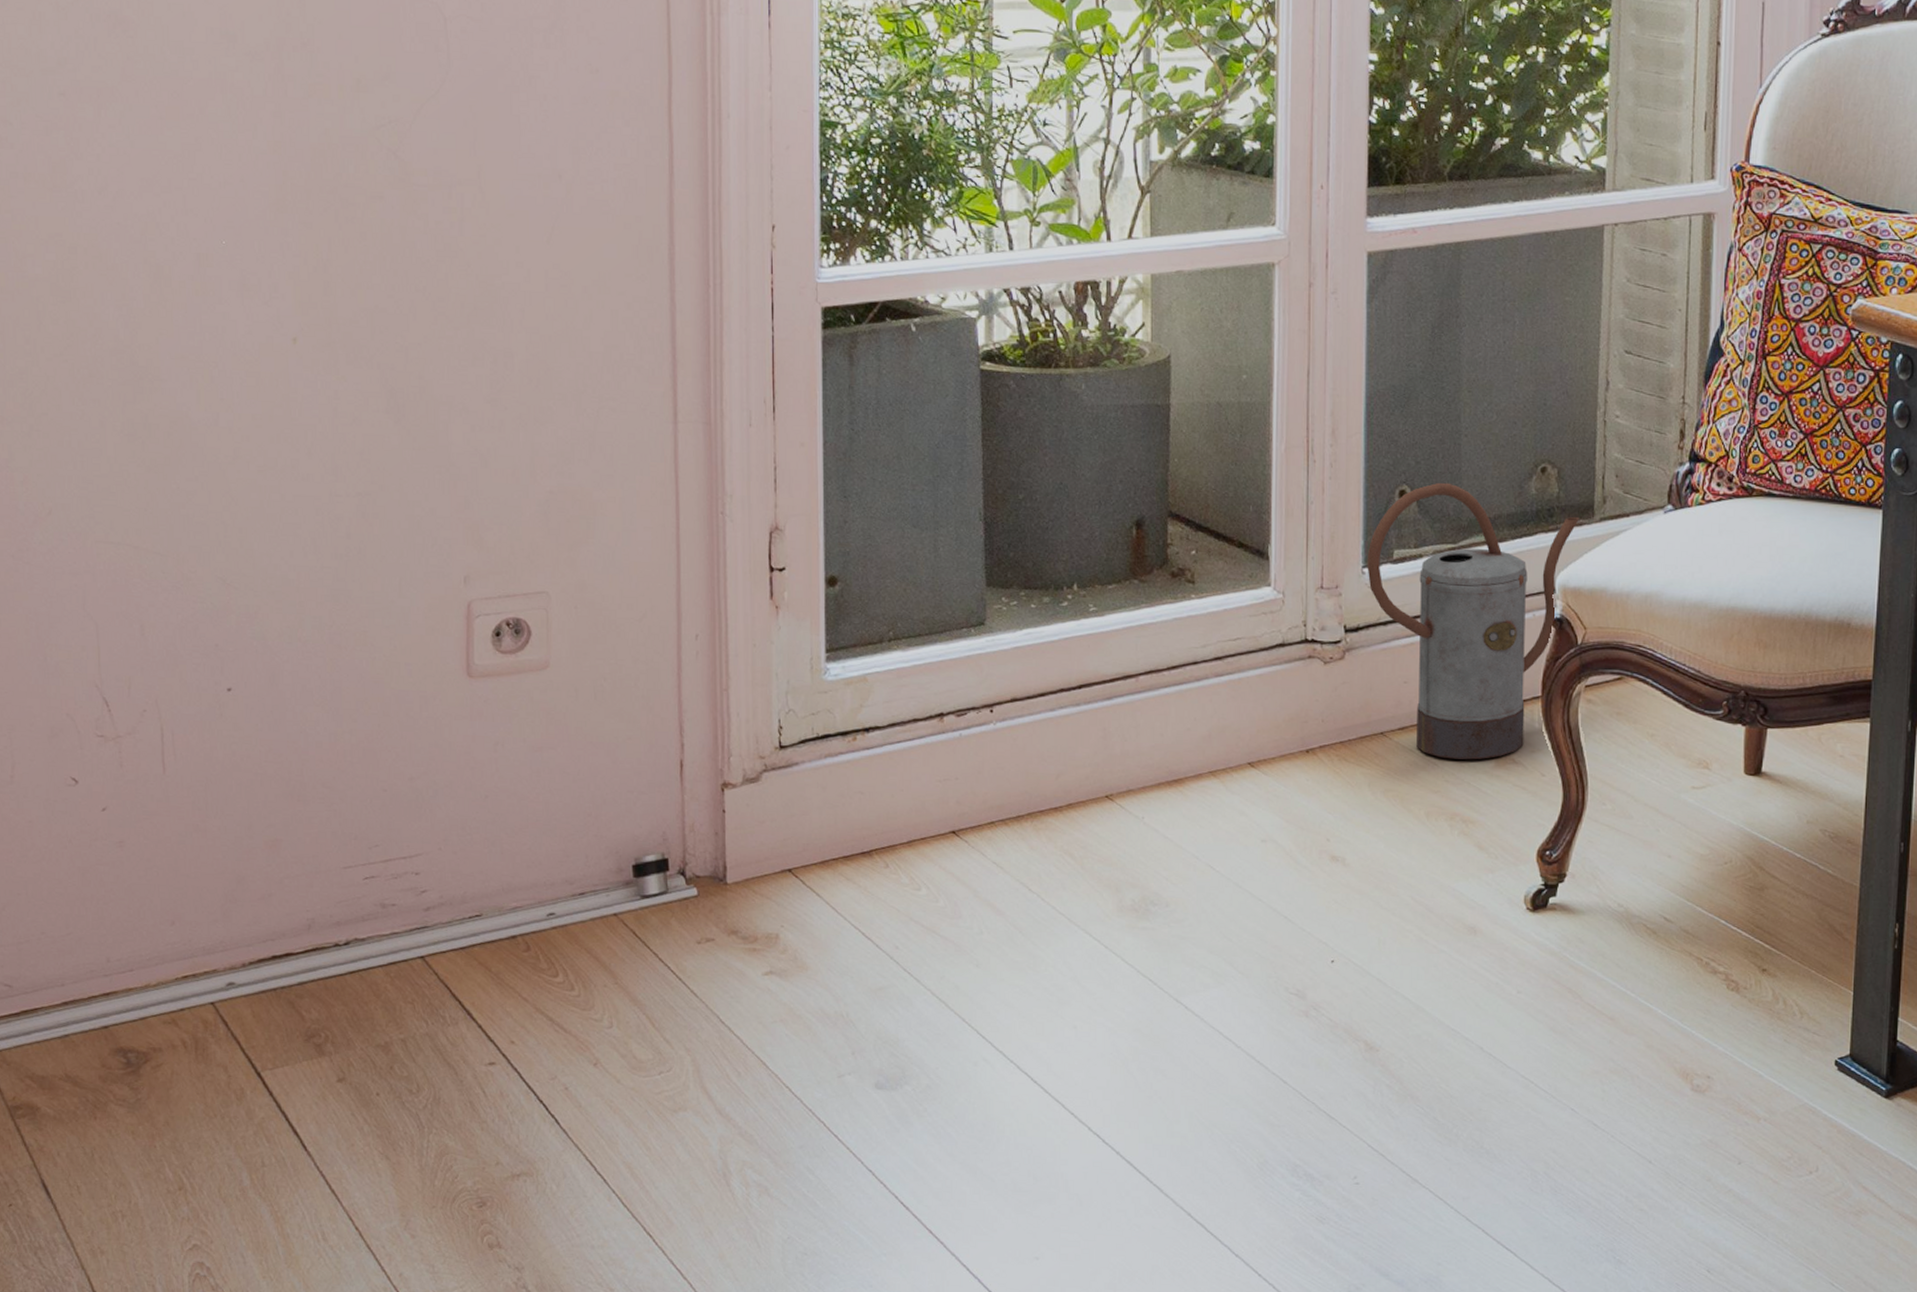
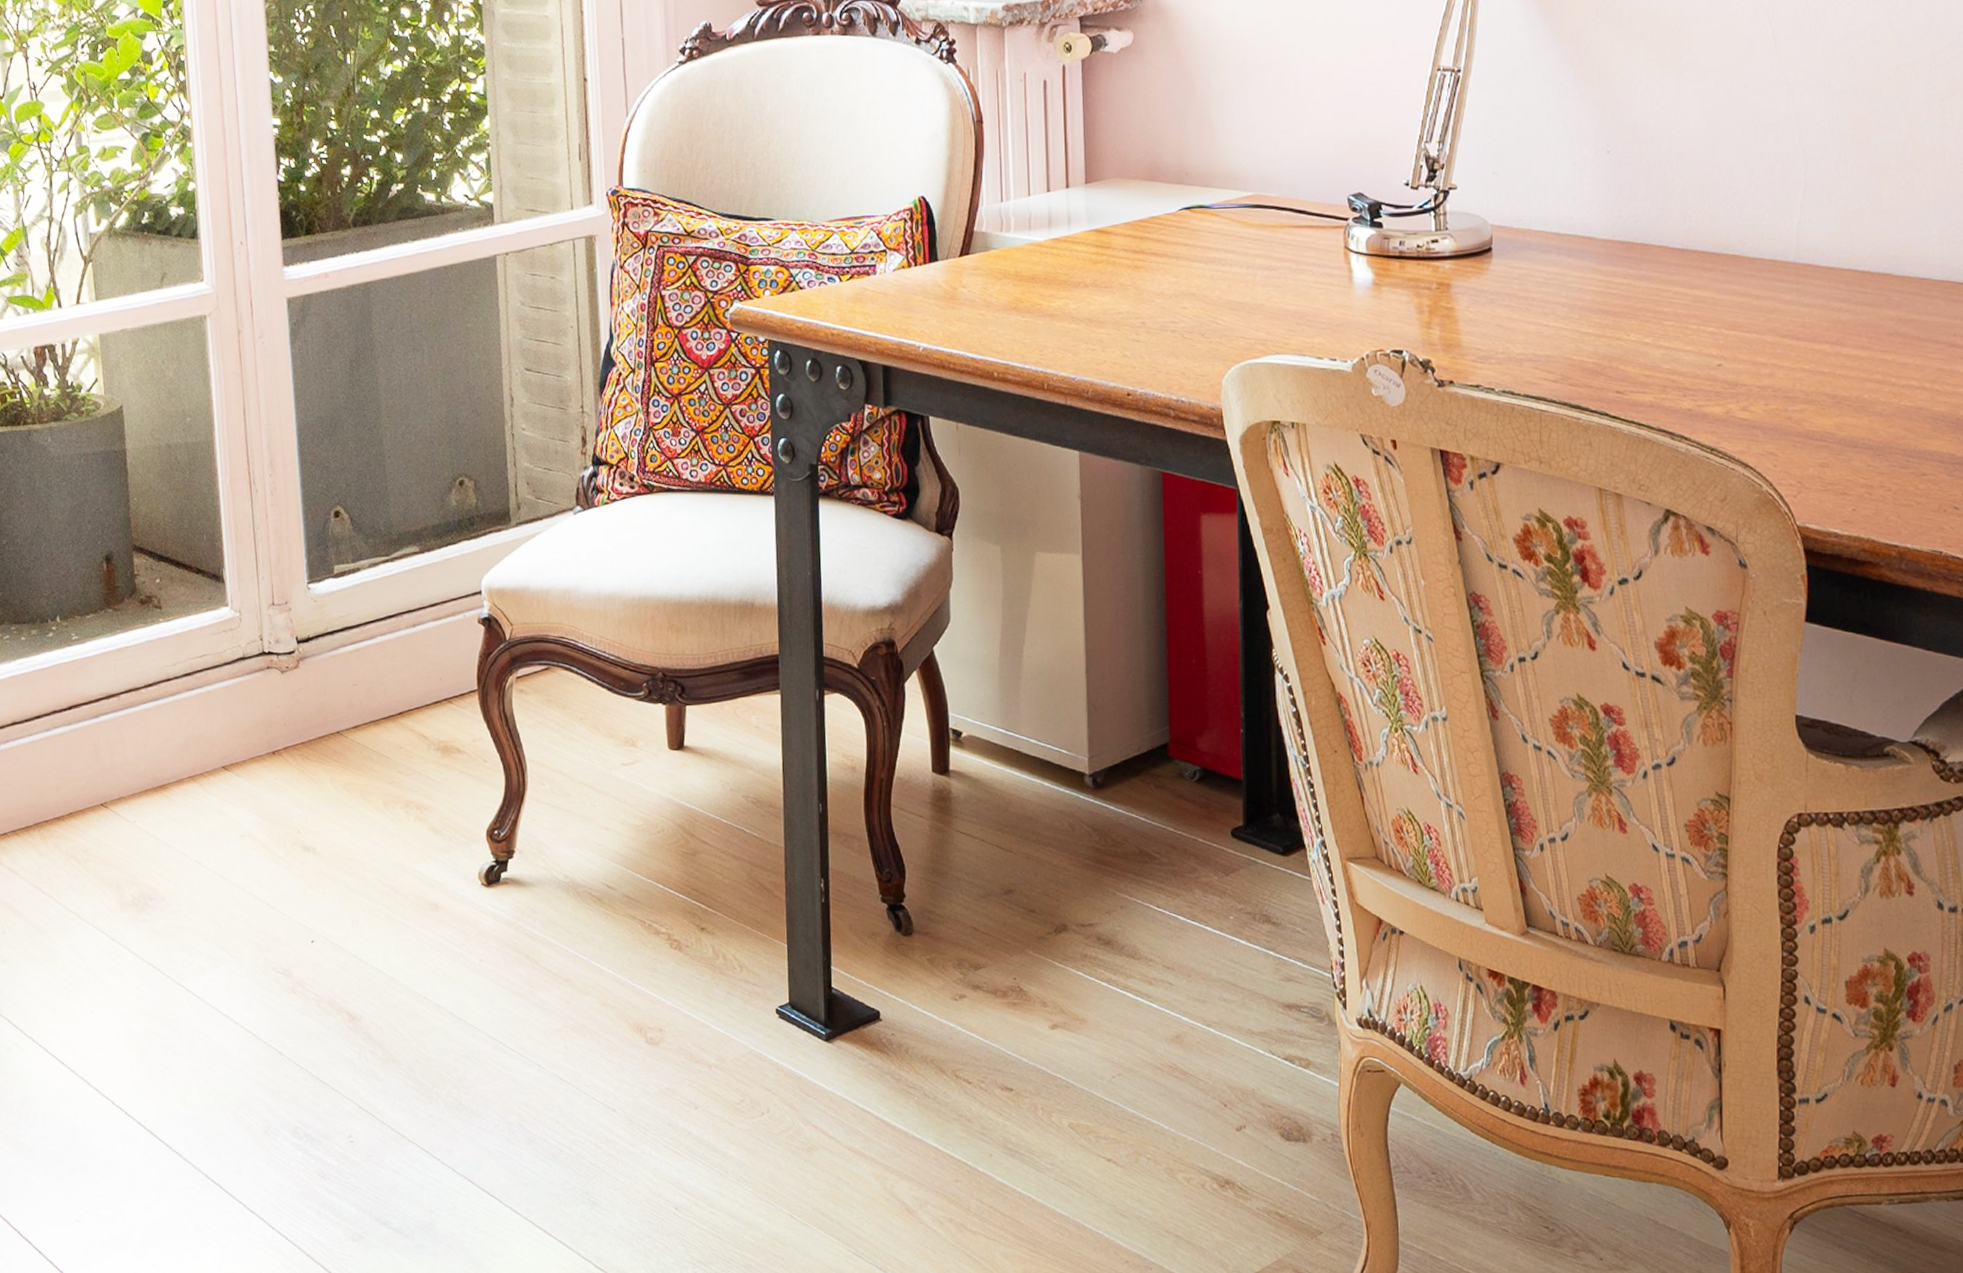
watering can: present [1367,482,1579,760] -> none [310,501,498,752]

